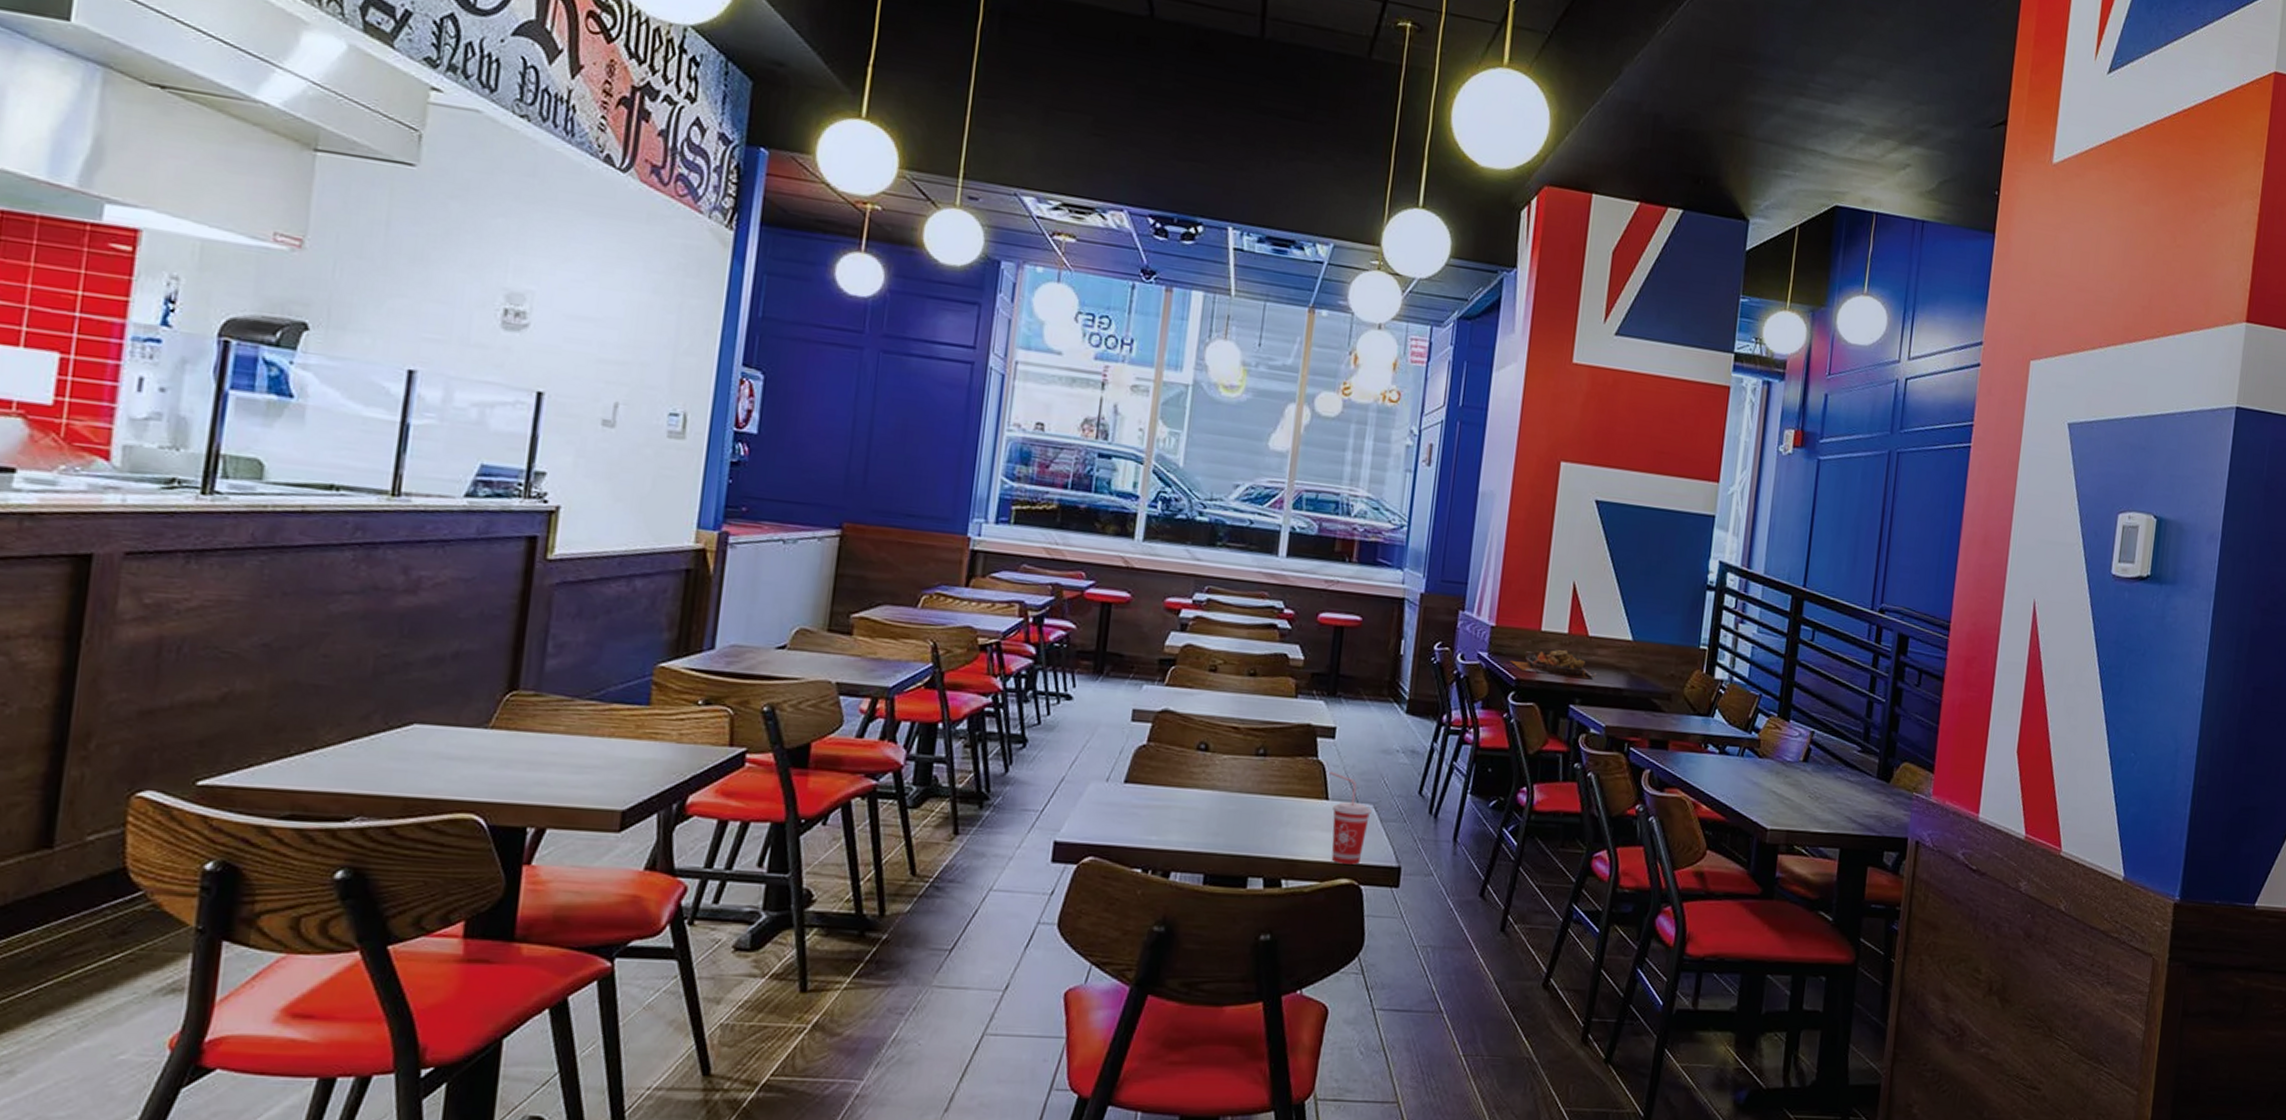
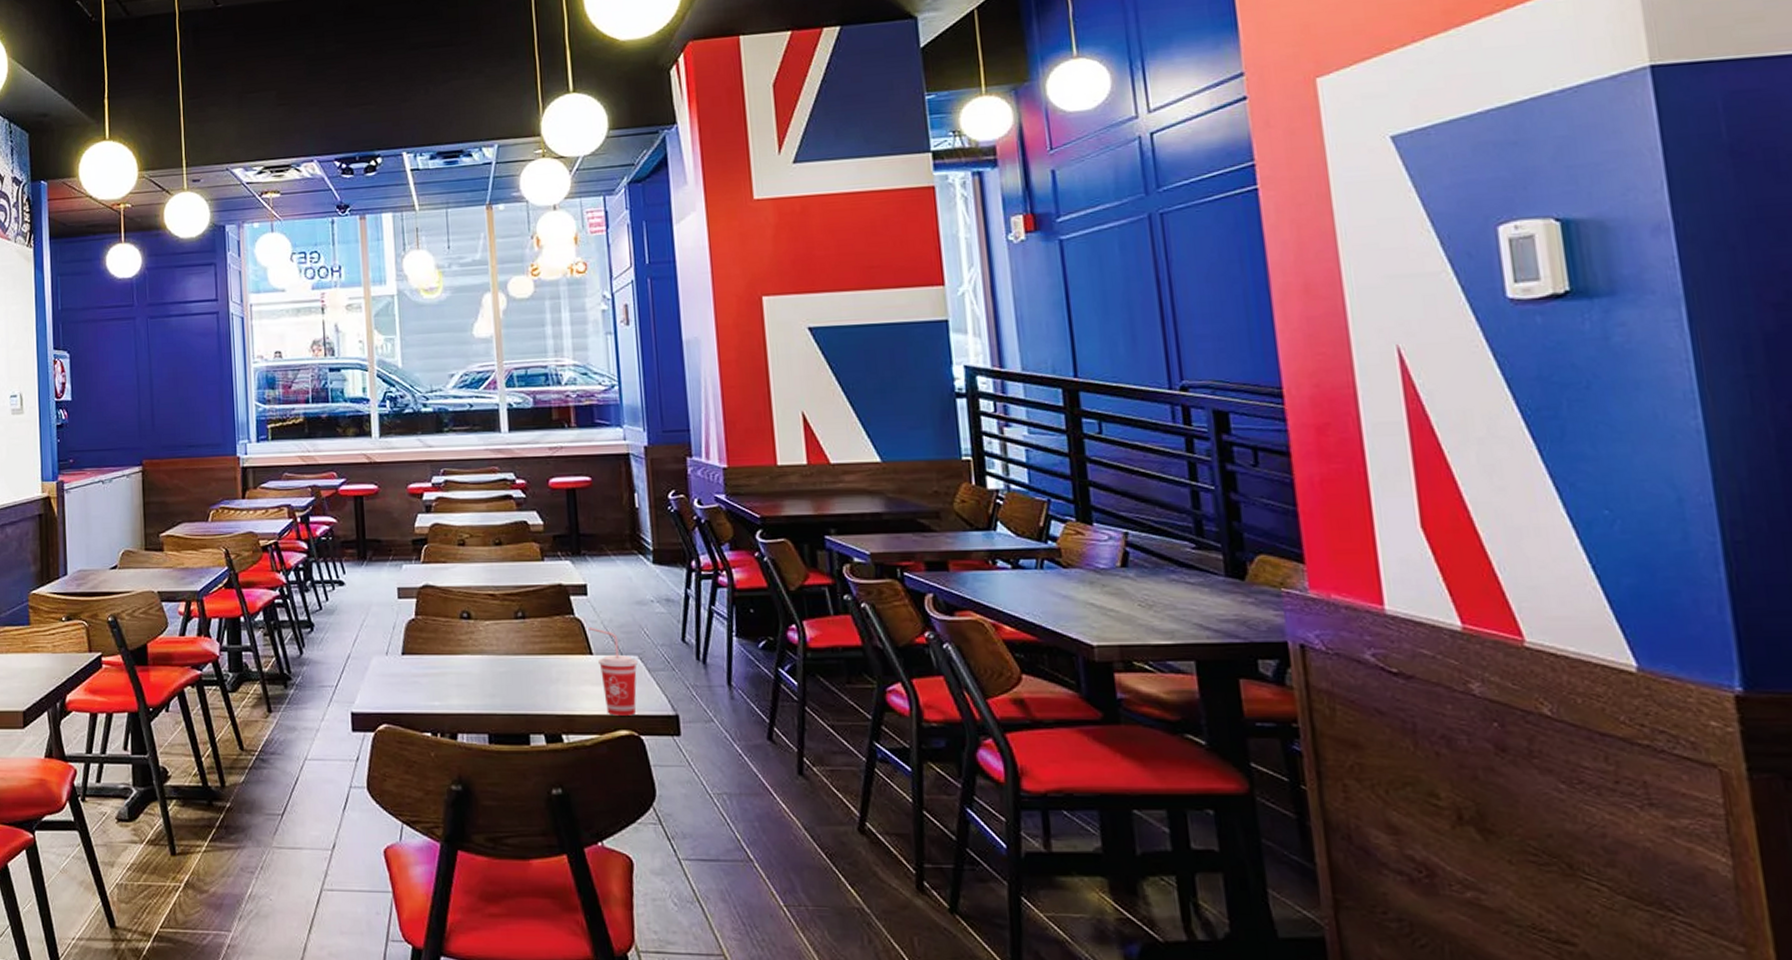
food tray: present [1510,649,1597,680] -> none [750,480,849,508]

